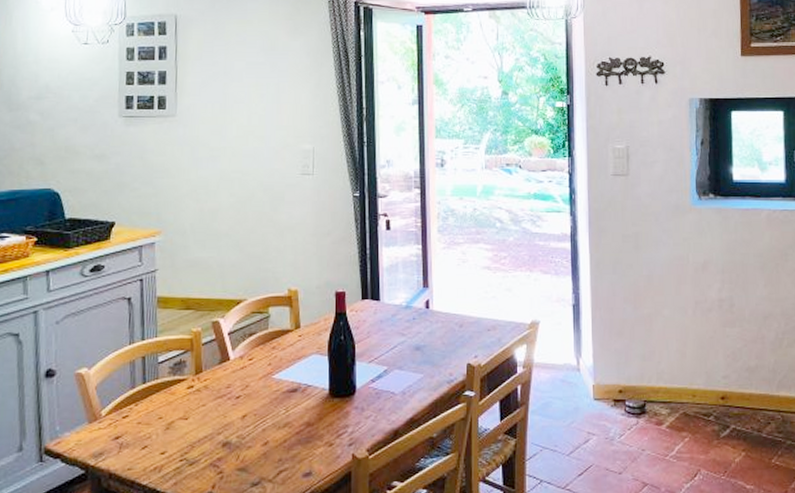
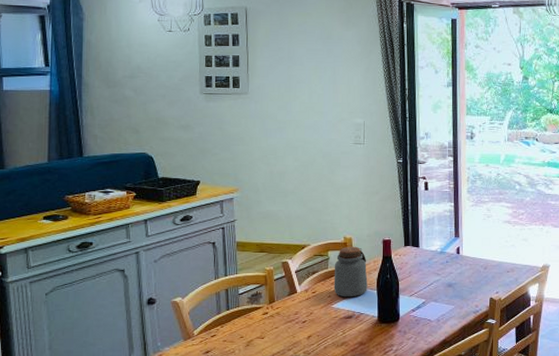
jar: none [275,300,317,365] -> present [334,246,368,298]

